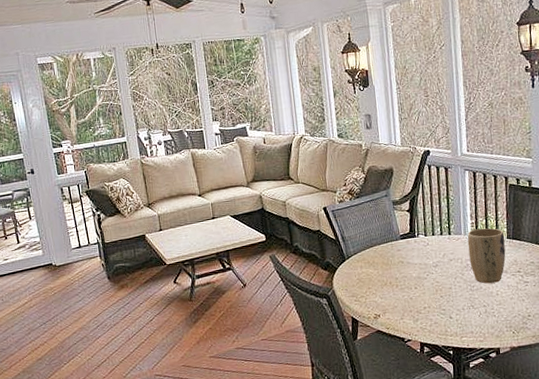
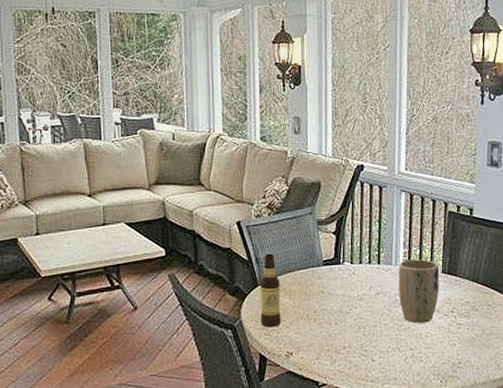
bottle: none [347,232,368,295] -> present [260,253,281,328]

